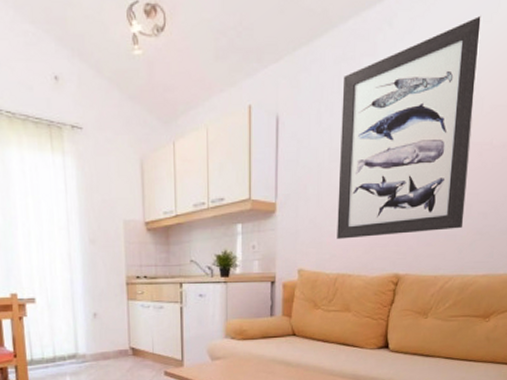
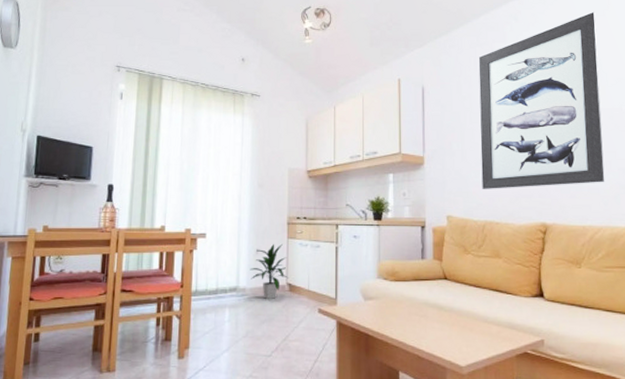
indoor plant: none [88,306,131,366] -> present [250,243,288,300]

